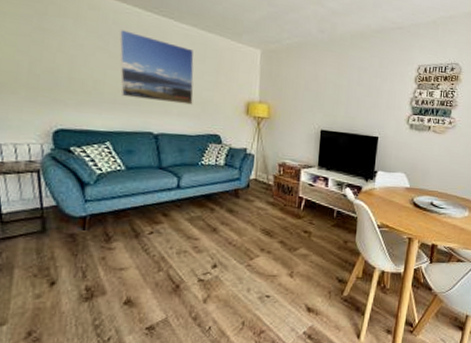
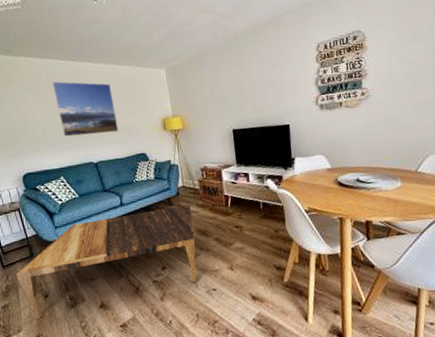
coffee table: none [15,199,259,311] -> present [16,205,199,319]

